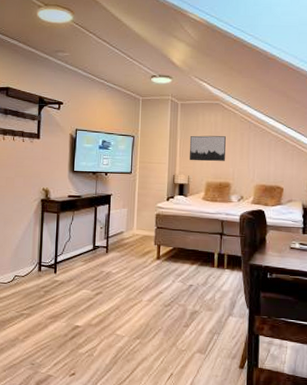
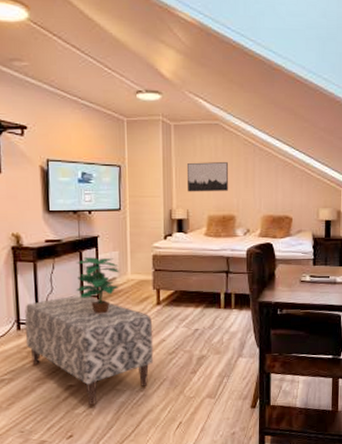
bench: none [44,244,152,348] -> present [25,295,154,406]
potted plant: none [89,212,127,263] -> present [76,257,120,314]

